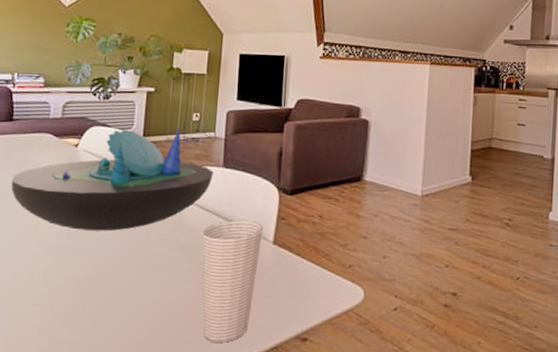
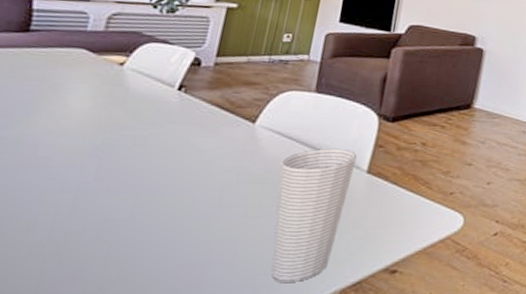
decorative bowl: present [11,128,214,231] -> none [15,47,303,163]

